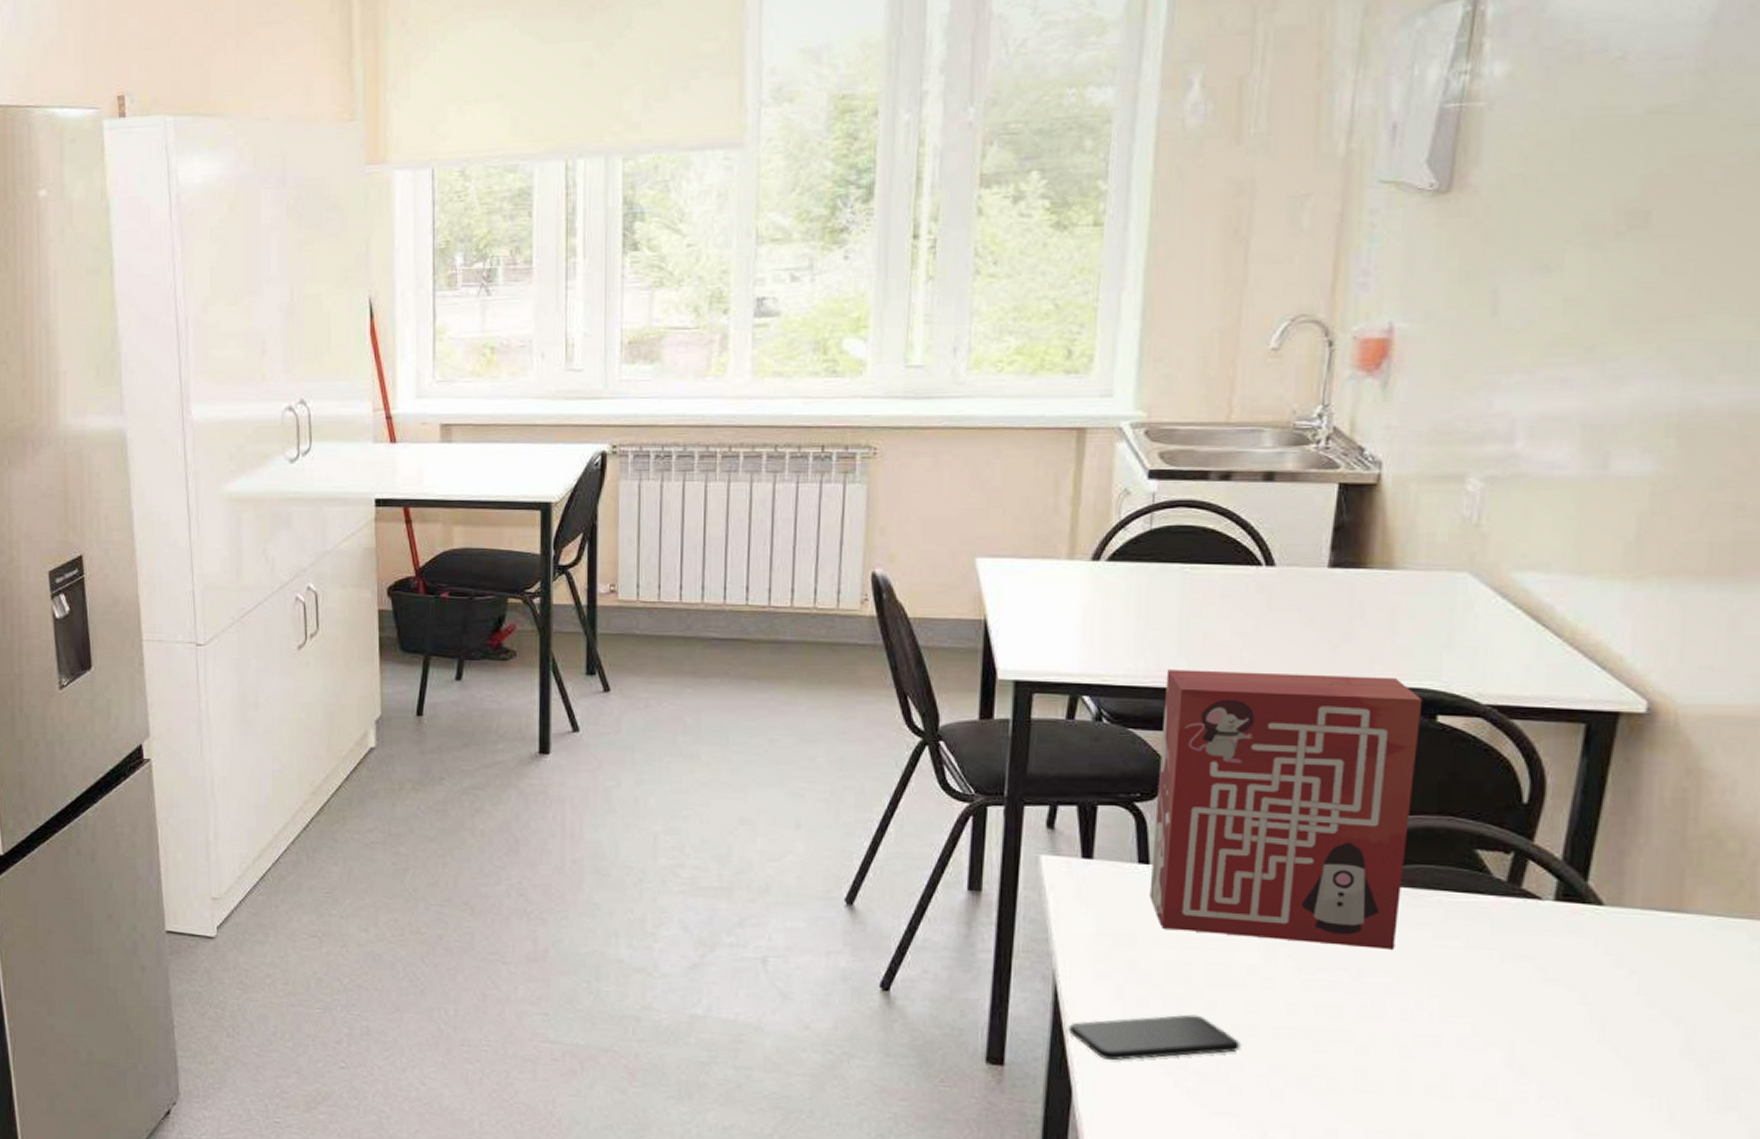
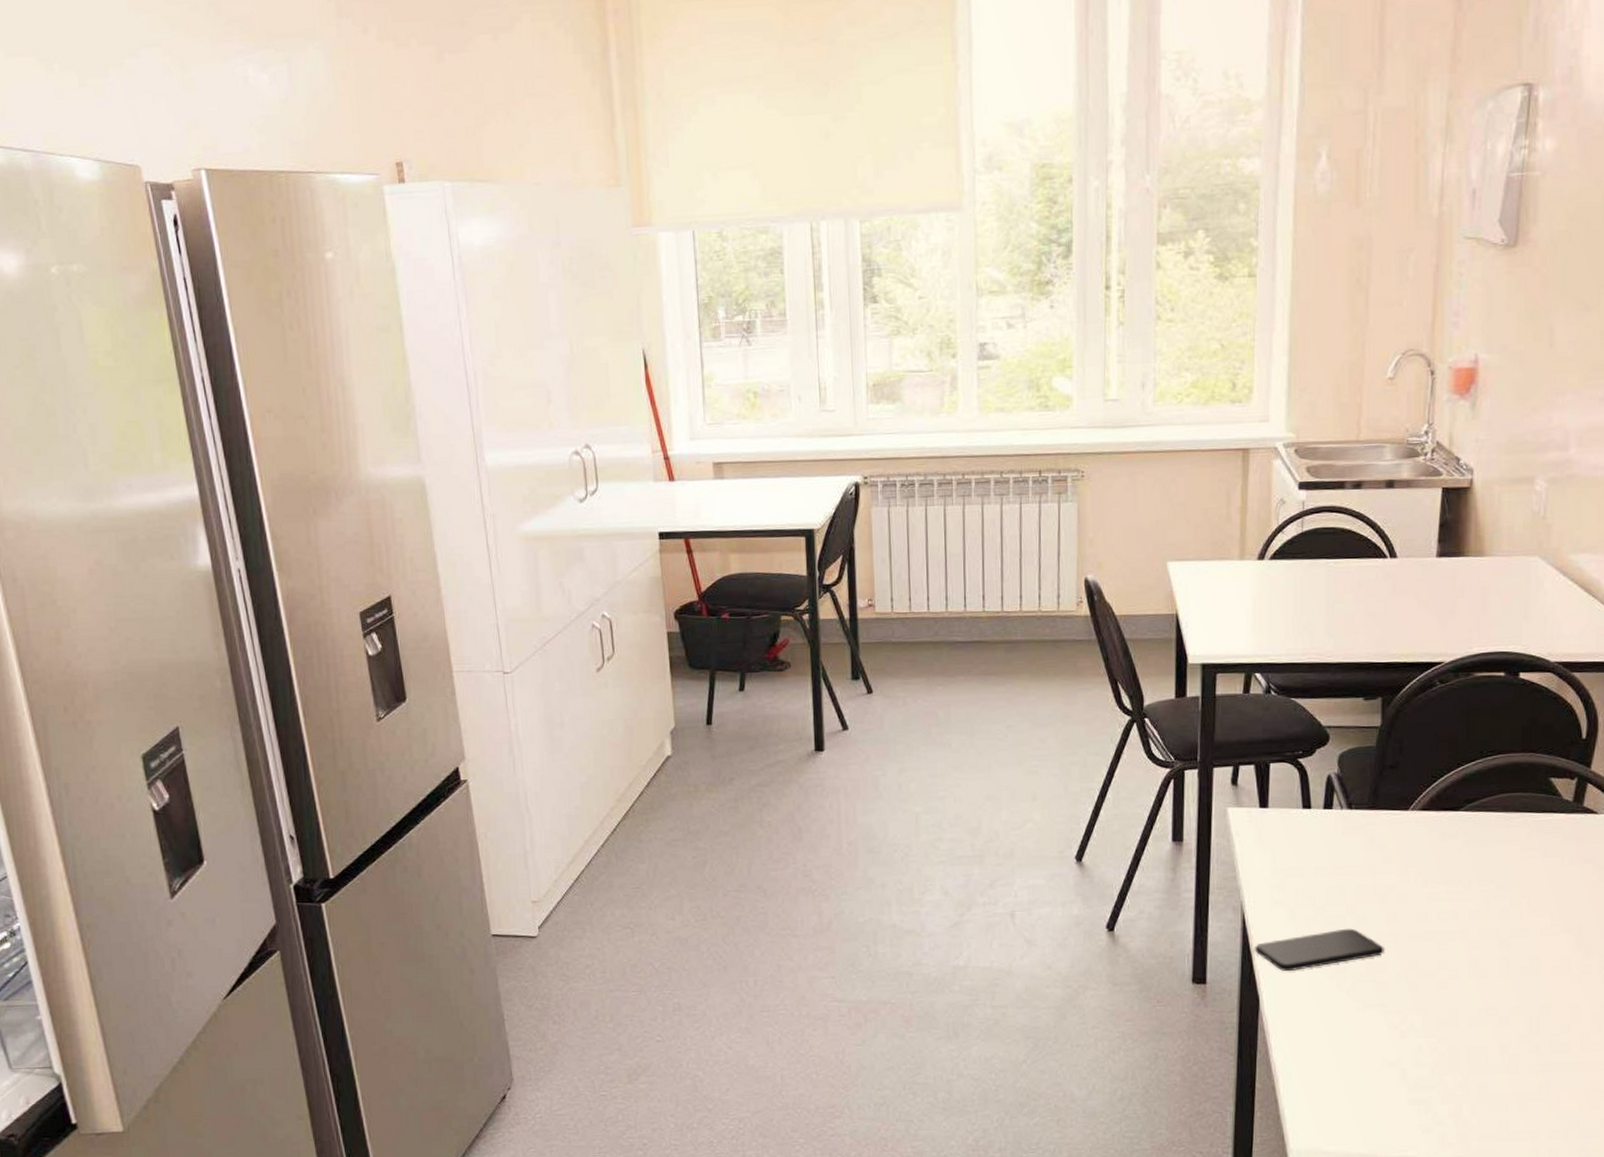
cereal box: present [1149,669,1423,949] -> none [1312,644,1509,863]

